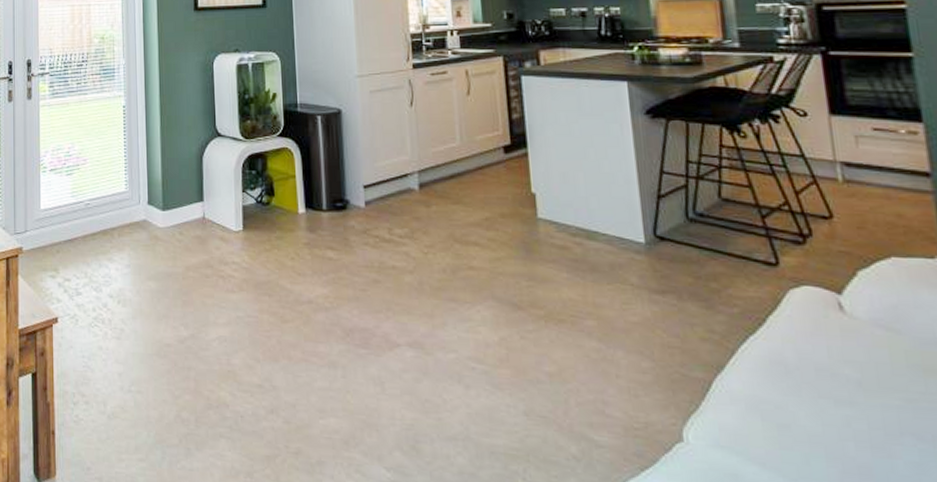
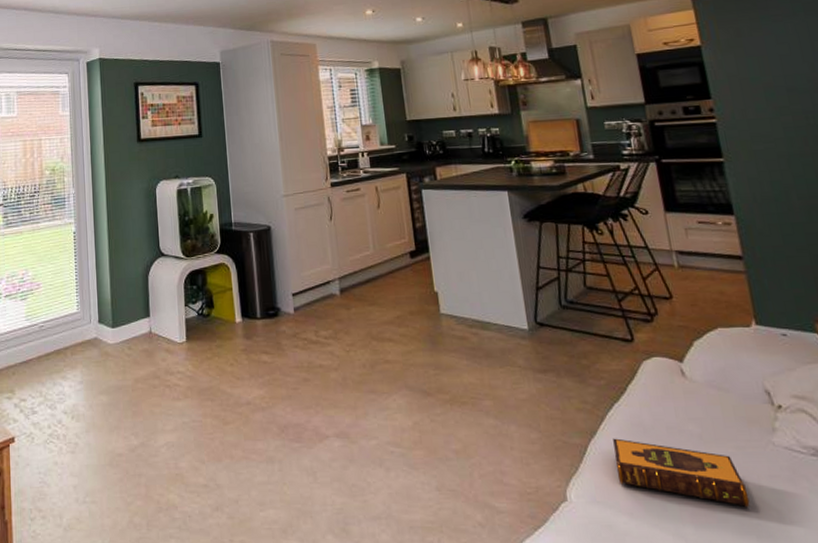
hardback book: none [745,376,920,472] -> present [613,438,751,508]

